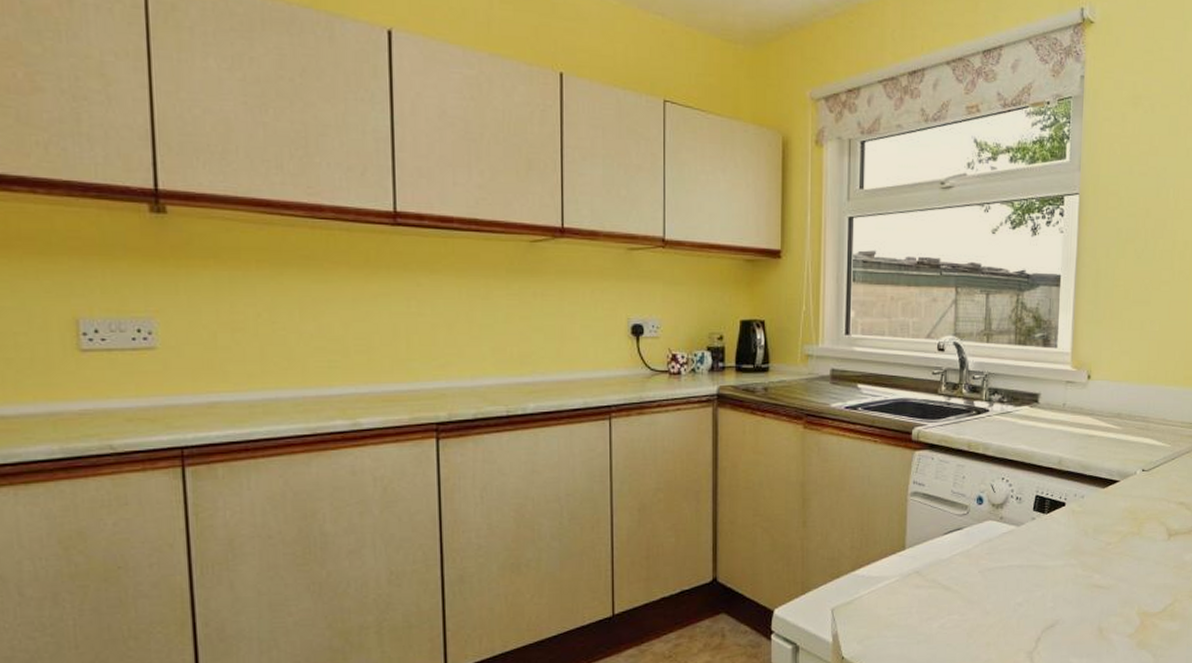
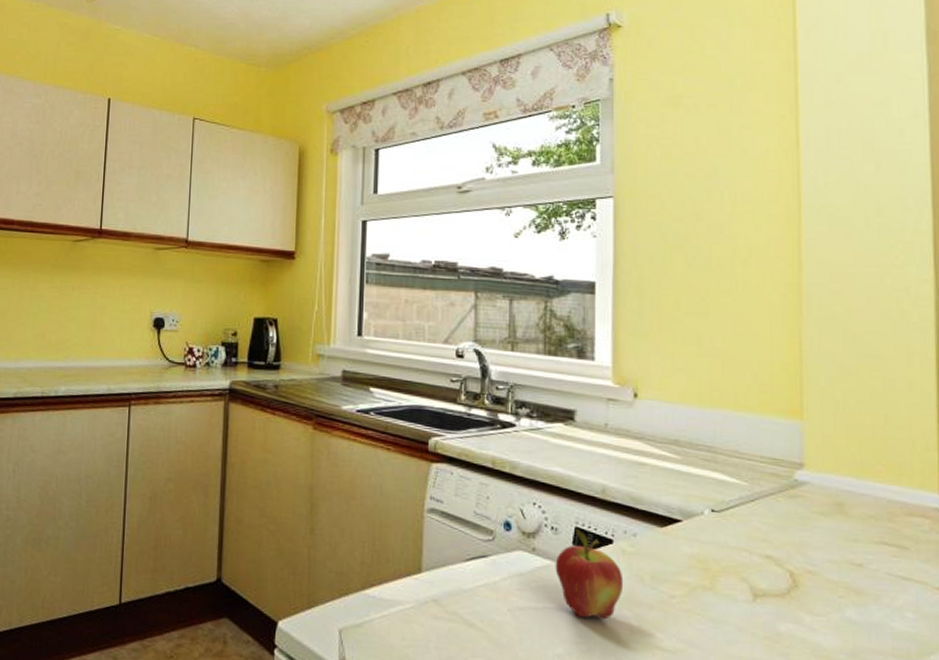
fruit: none [1018,495,1073,570] -> present [555,527,624,620]

